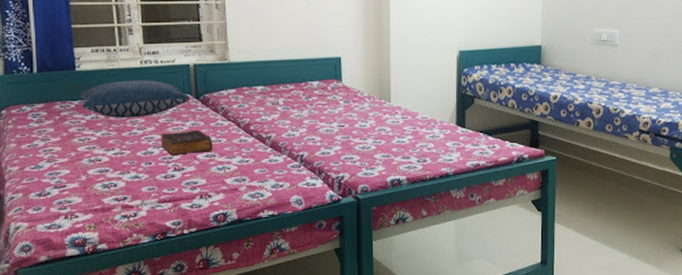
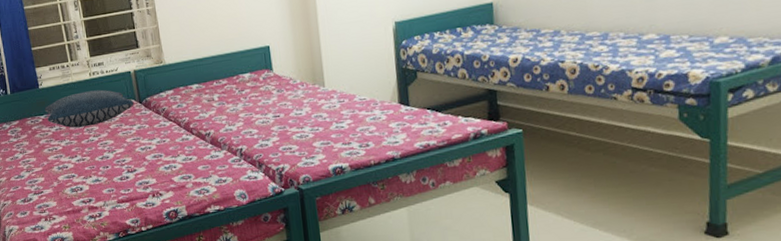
book: present [161,129,212,156] -> none [113,132,159,159]

